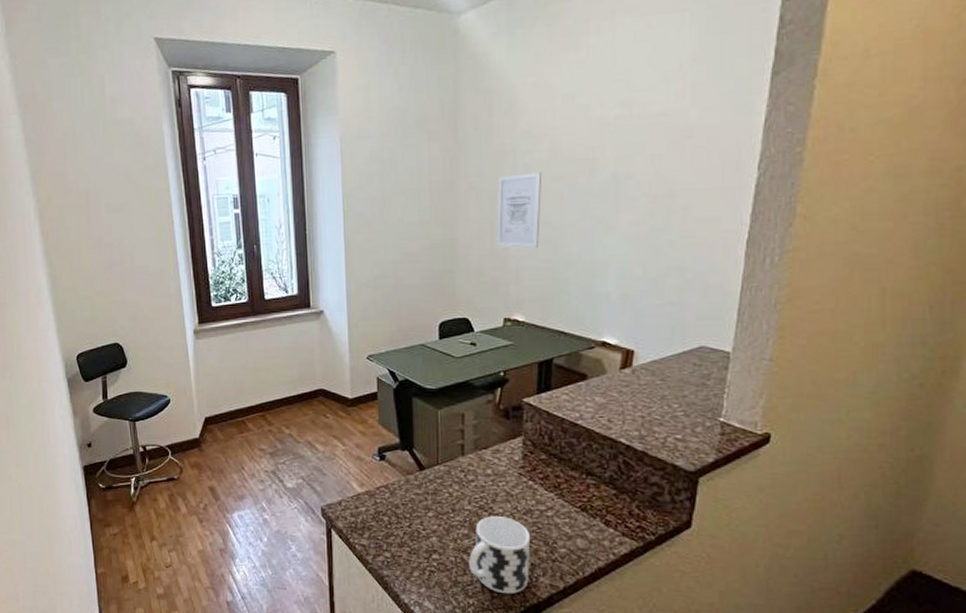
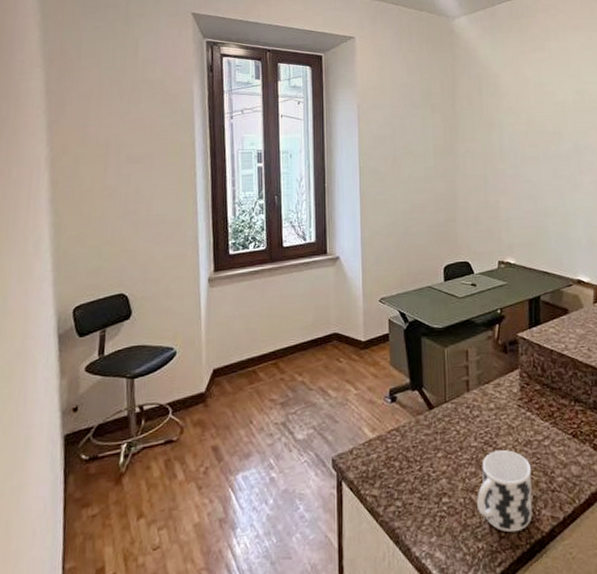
wall art: present [496,172,543,249] -> none [488,141,524,202]

